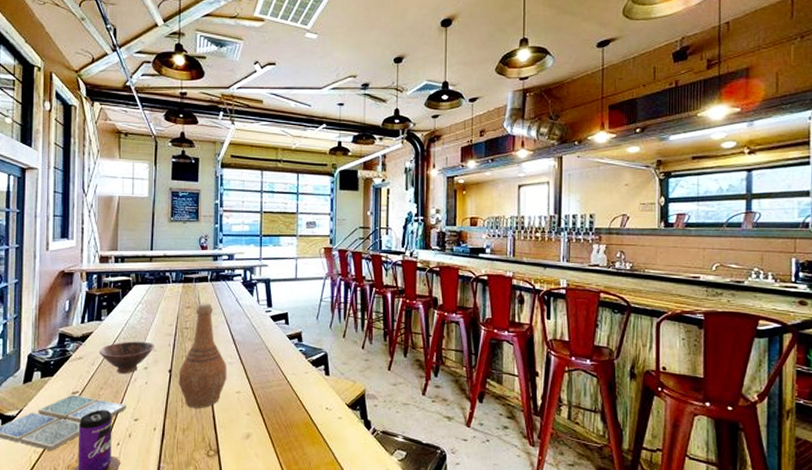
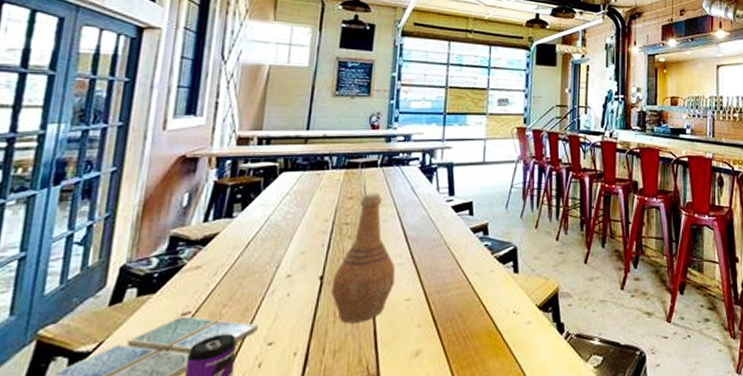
bowl: present [99,341,156,374] -> none [226,242,304,285]

